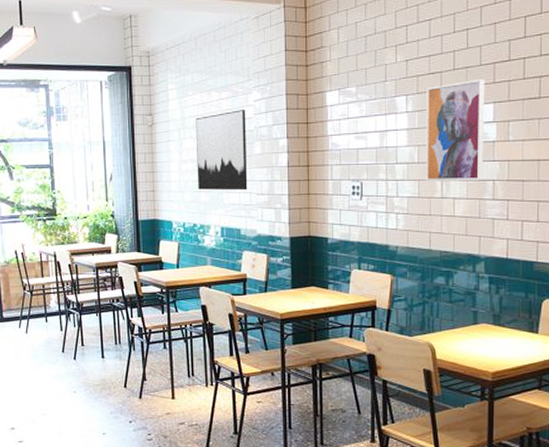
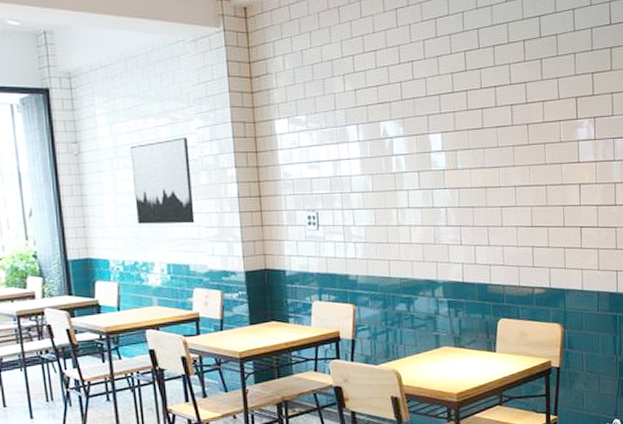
wall art: present [425,79,485,181] -> none [377,110,436,209]

